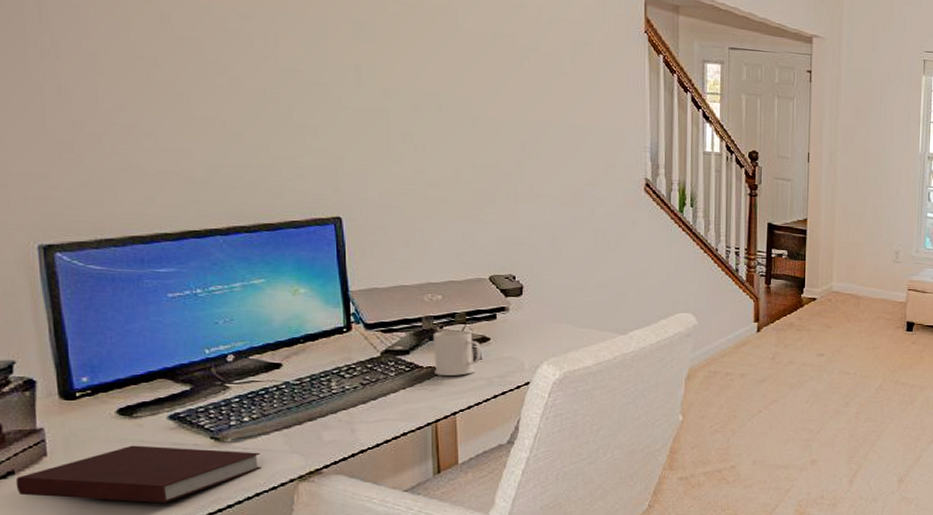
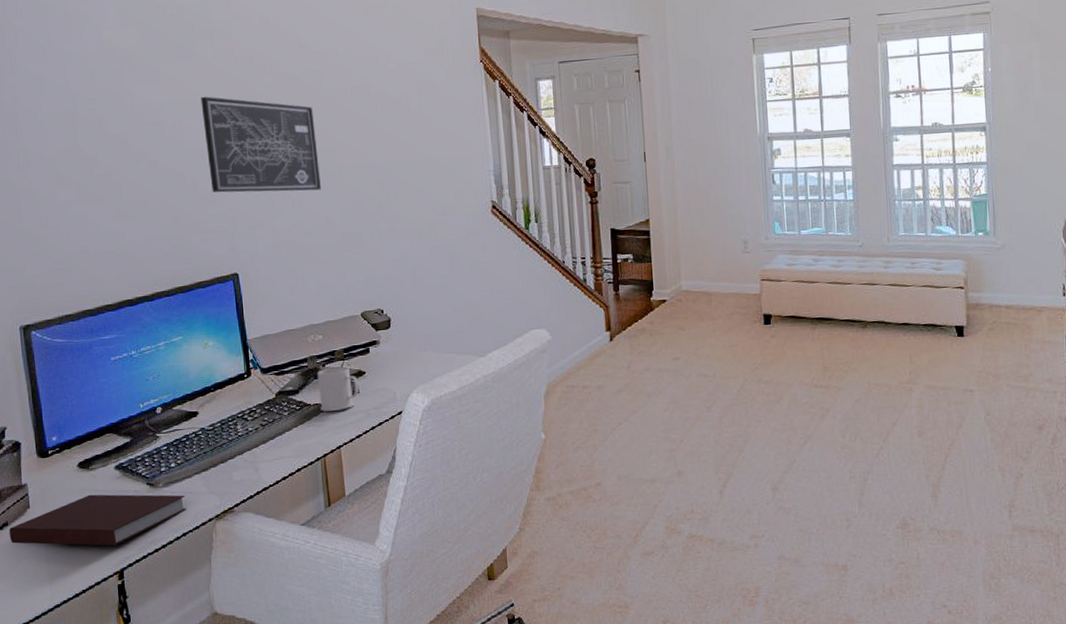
wall art: none [303,12,451,140] -> present [200,96,322,193]

